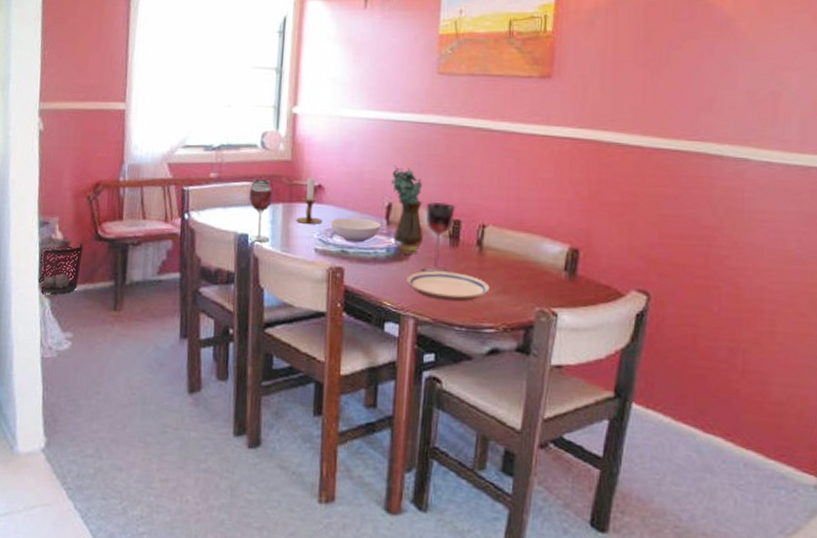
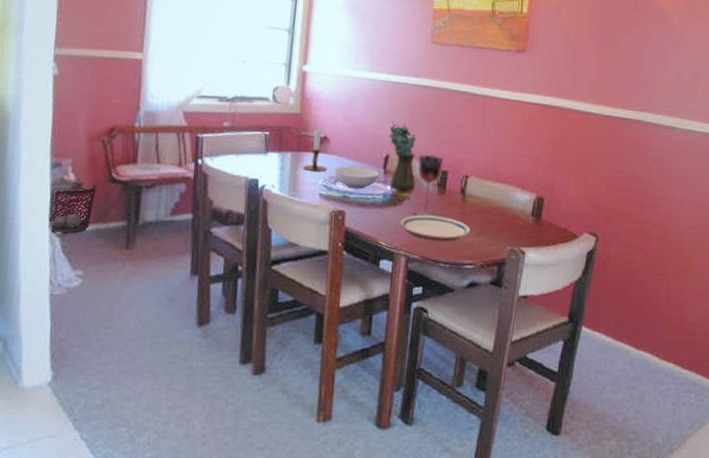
wineglass: present [249,178,273,242] -> none [260,129,282,187]

